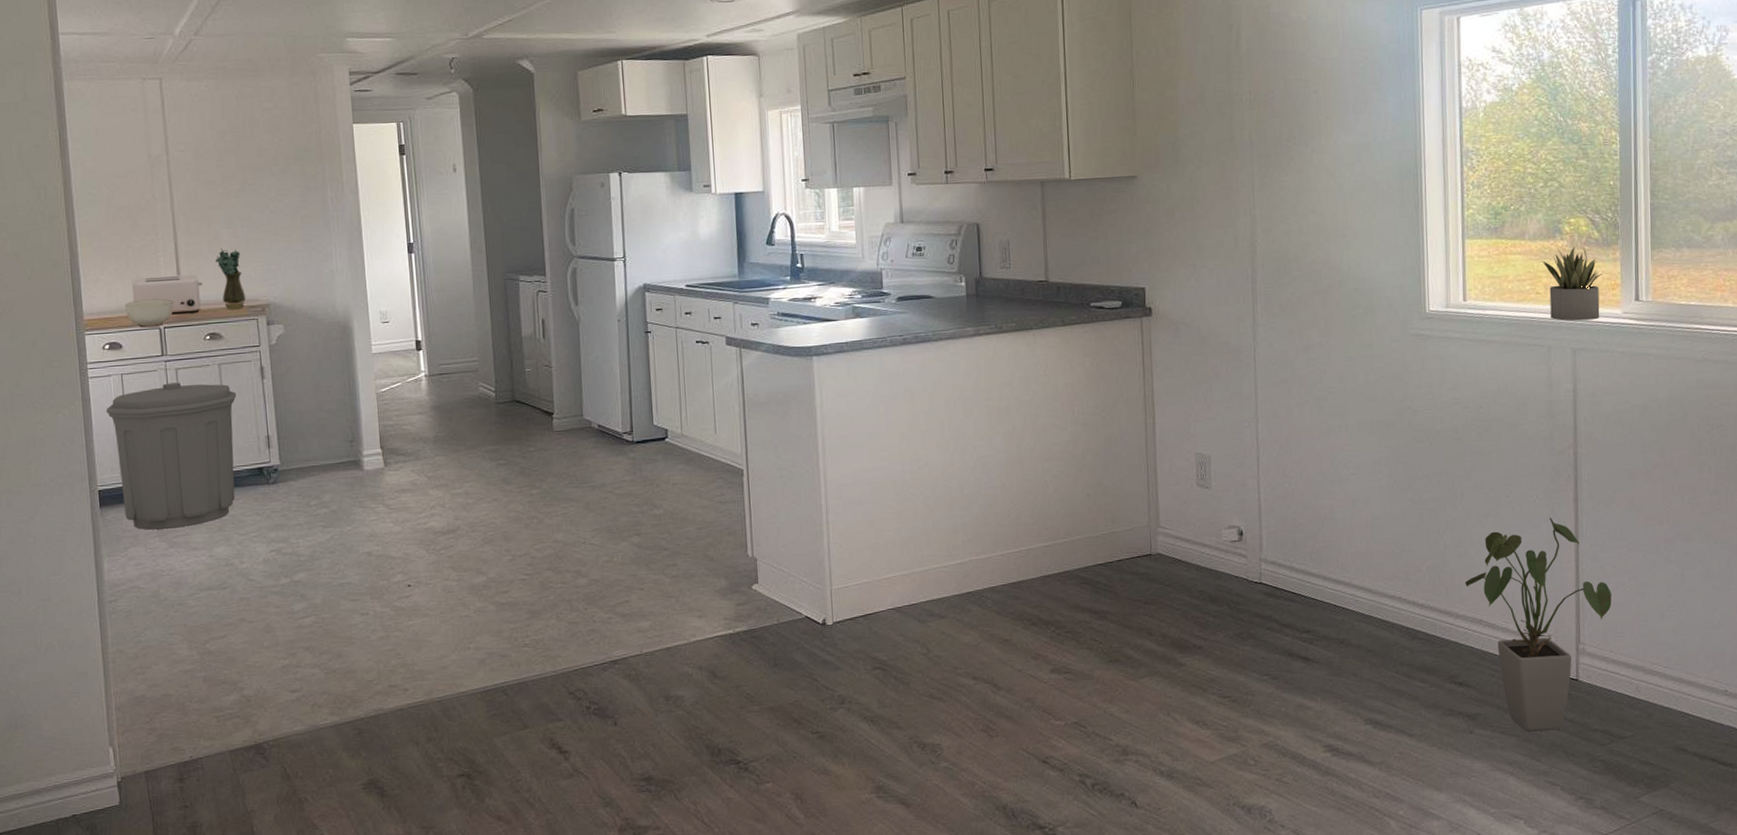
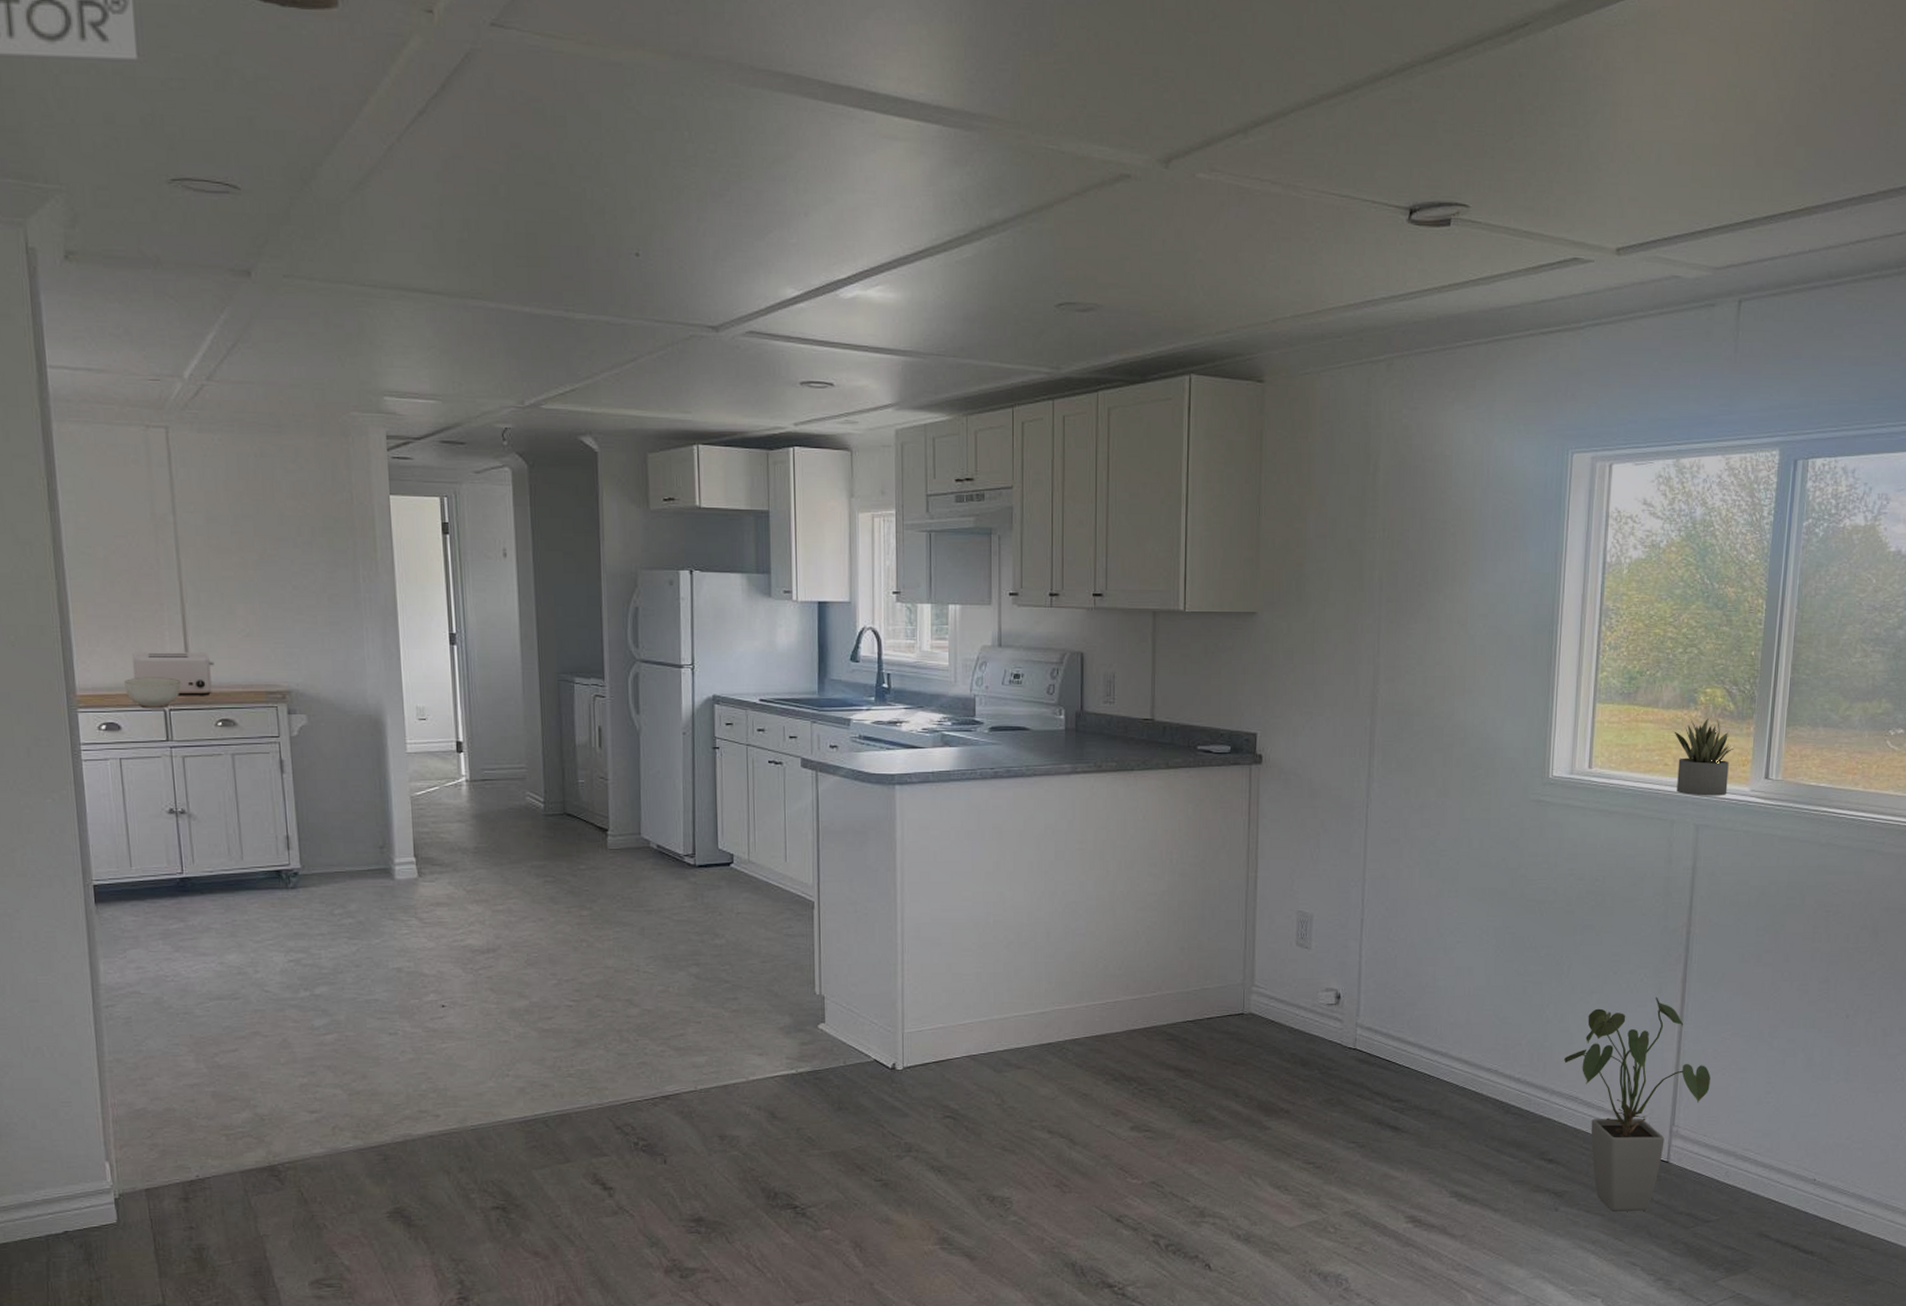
trash can: present [106,382,237,530] -> none [103,771,252,931]
vase: present [216,248,247,310] -> none [229,625,265,695]

